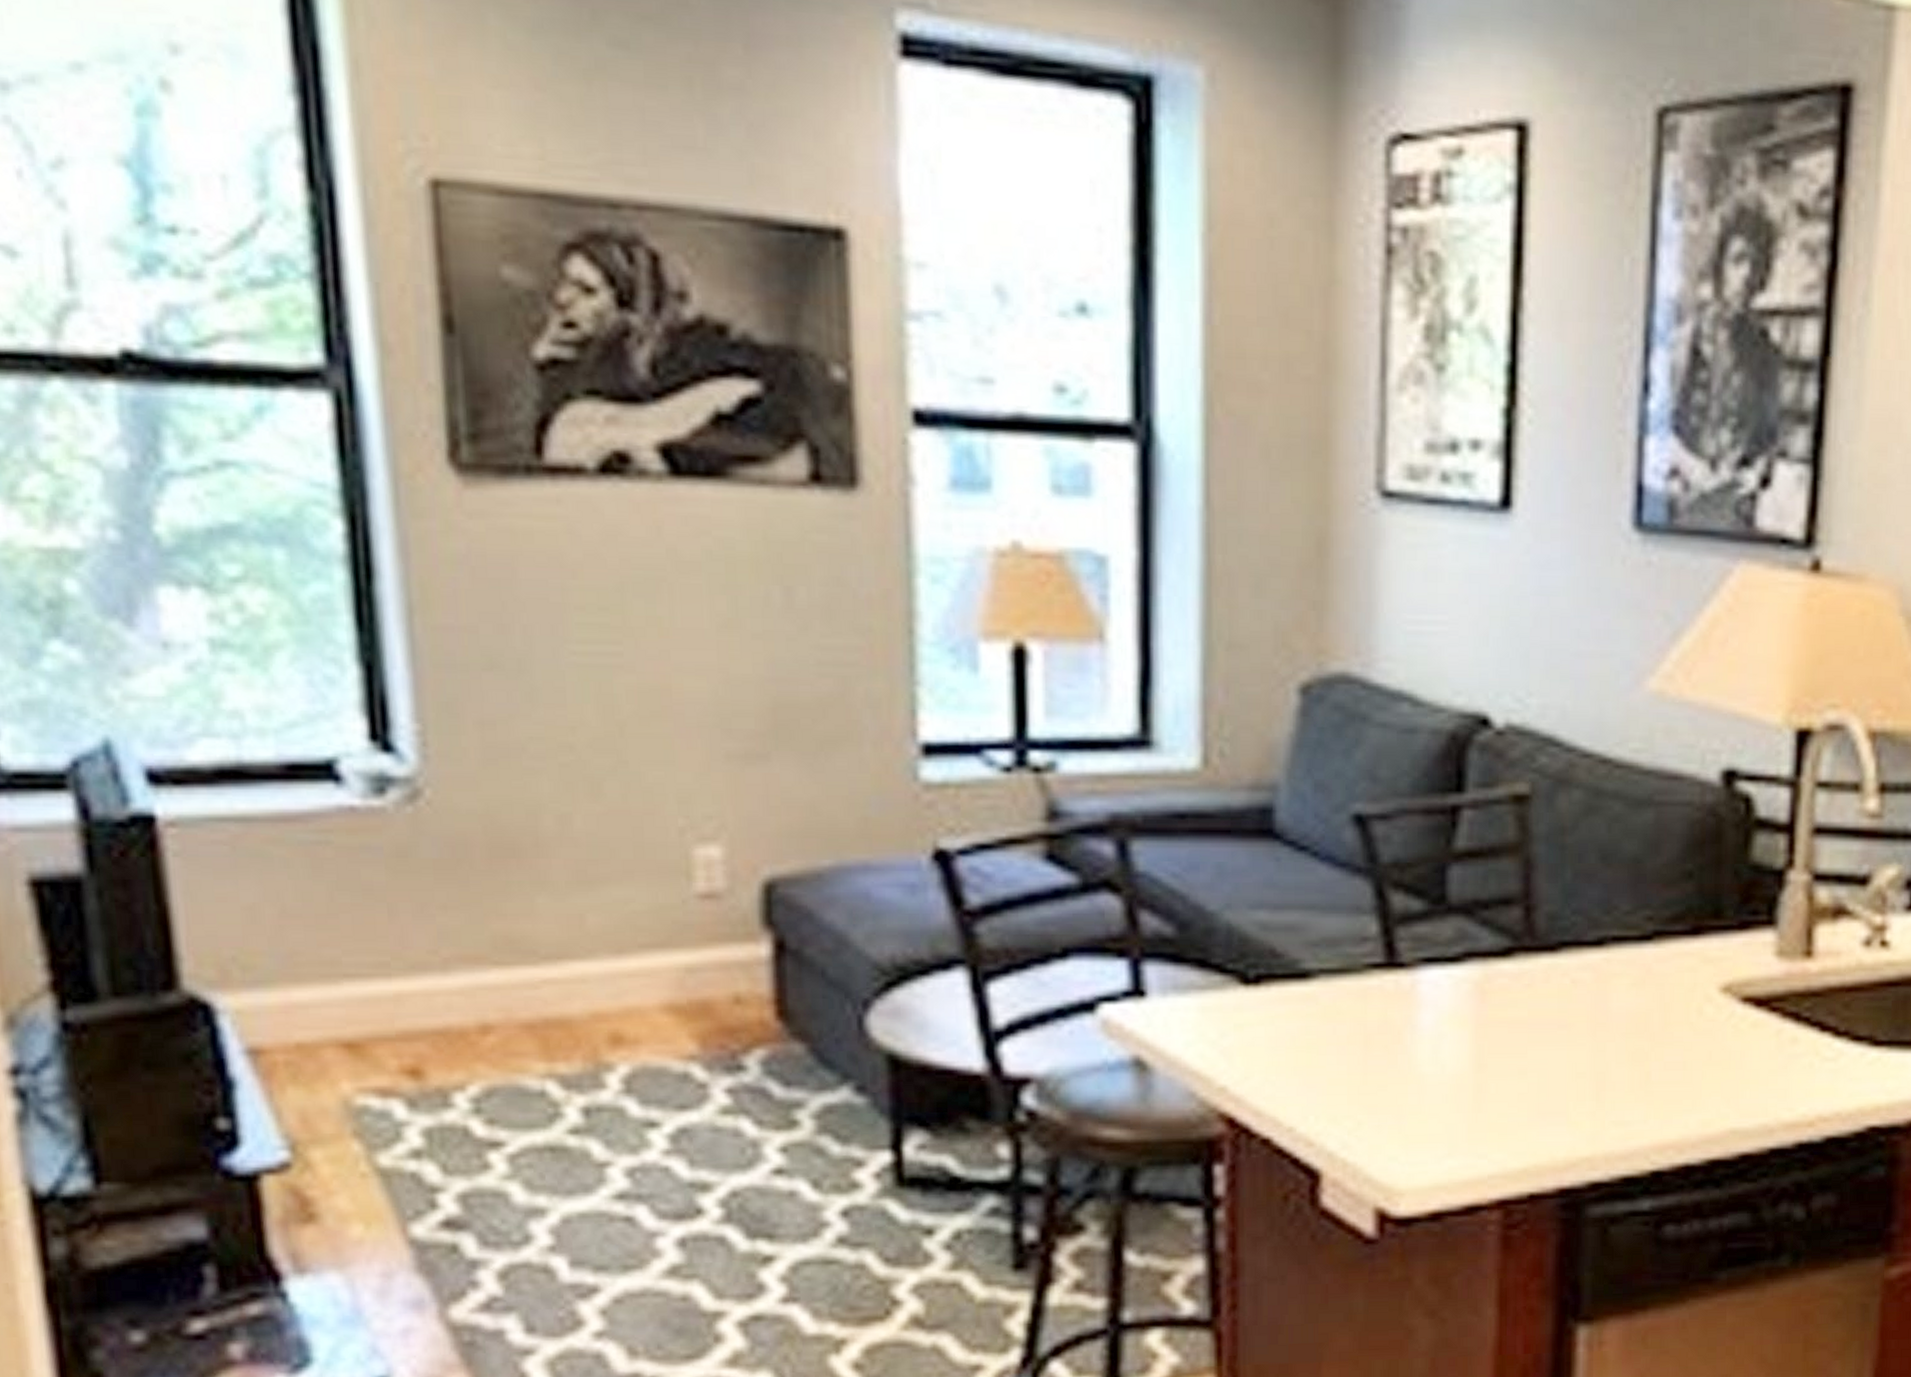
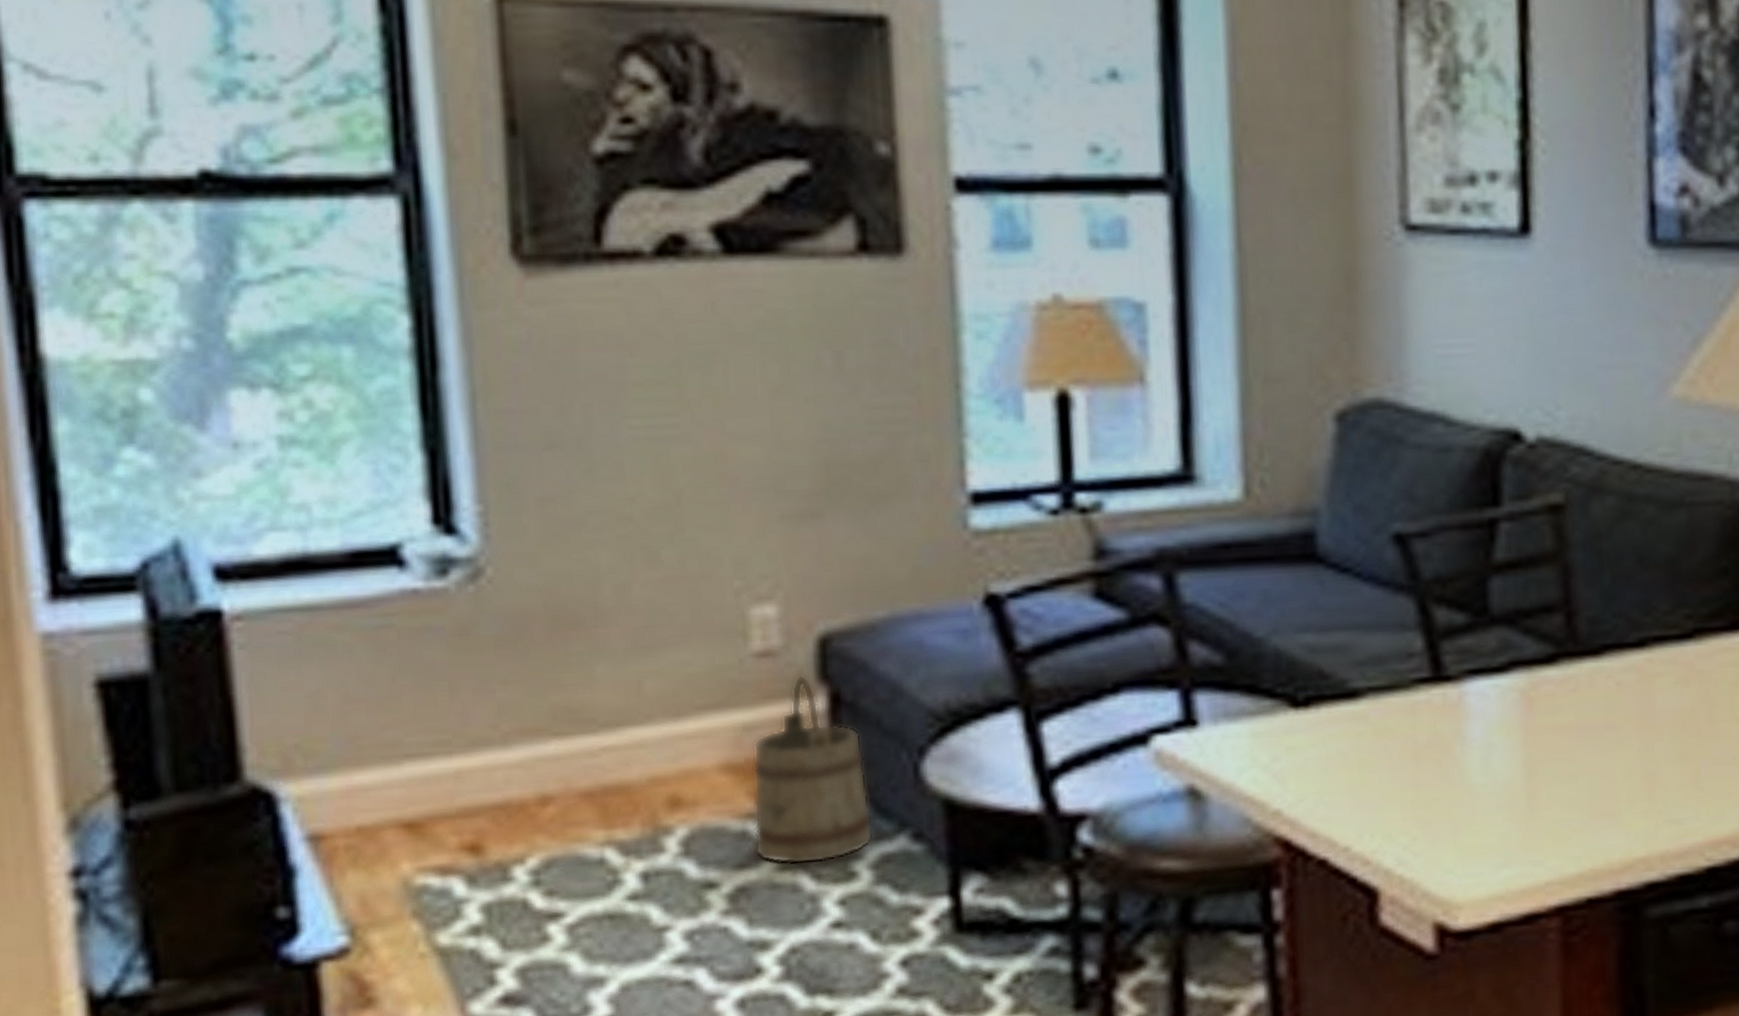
bucket: none [694,920,816,1109] -> present [752,676,873,865]

